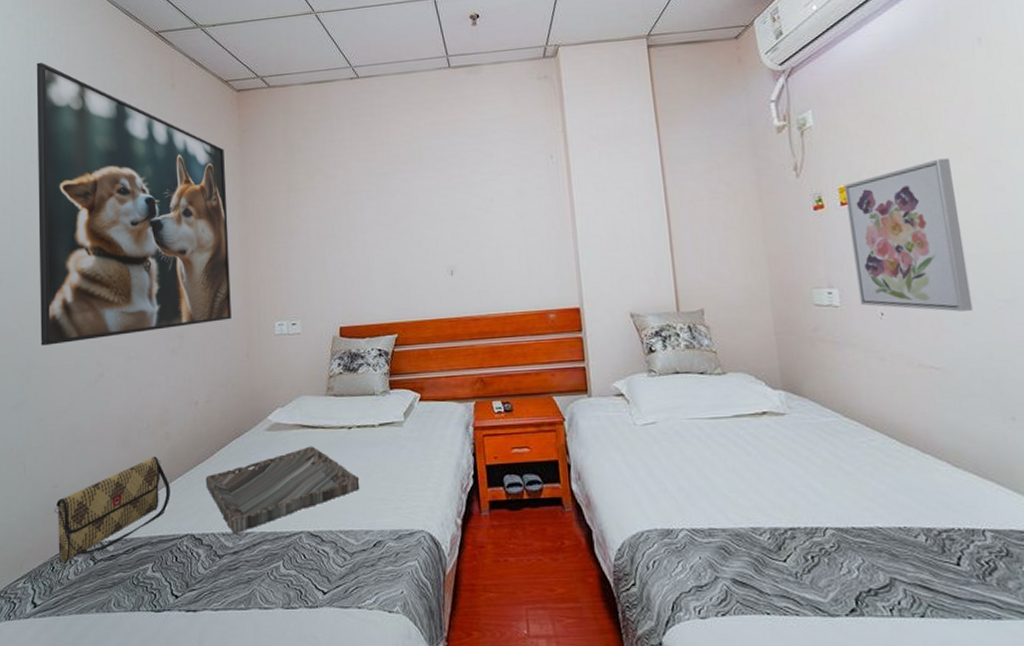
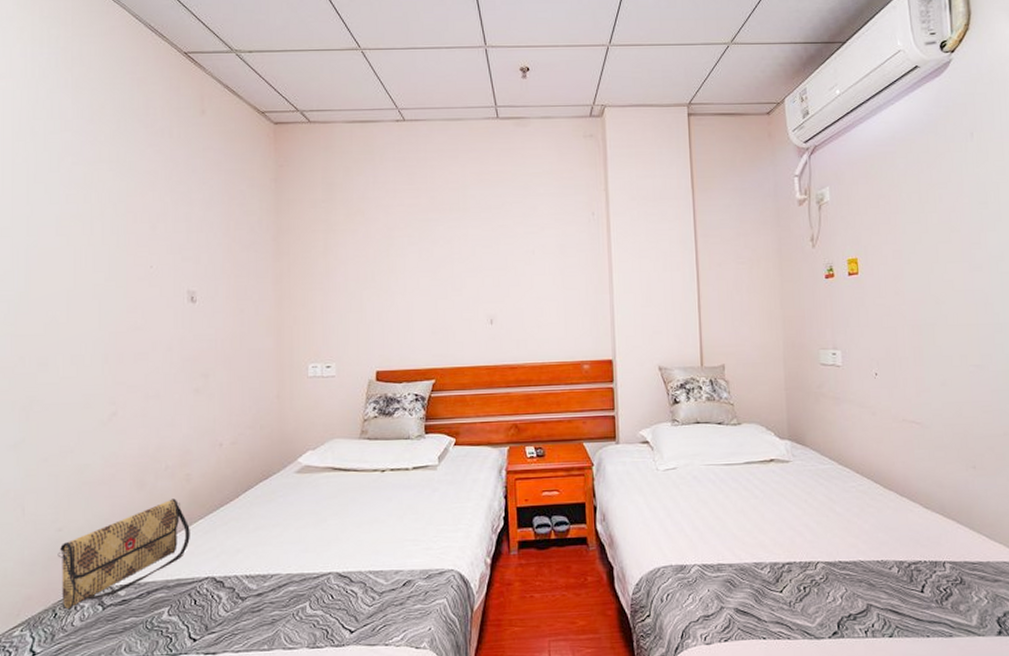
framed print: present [36,62,231,346] -> none [42,73,262,382]
tray: present [205,446,360,534] -> none [229,488,391,576]
wall art: present [844,158,973,312] -> none [853,238,950,374]

